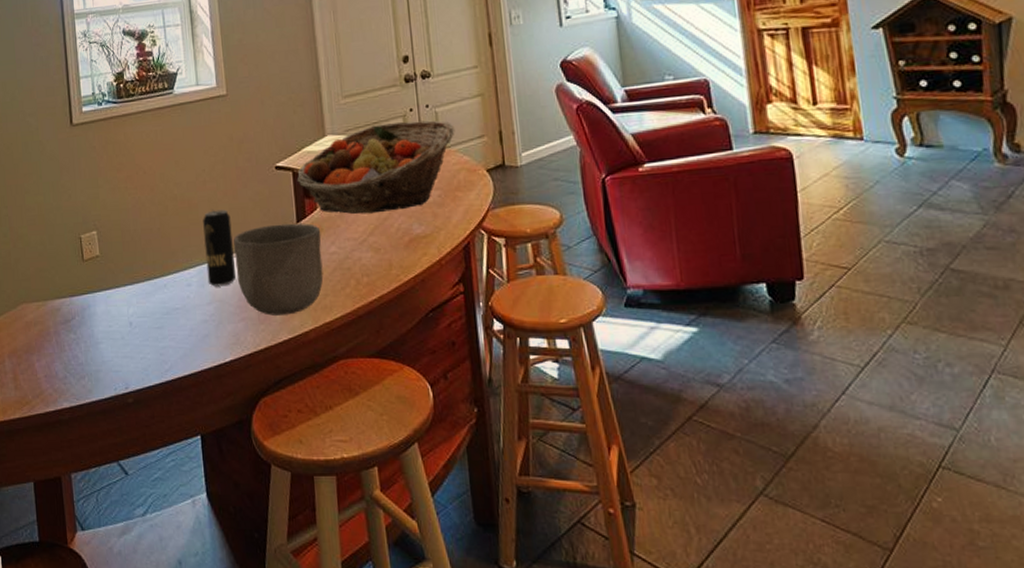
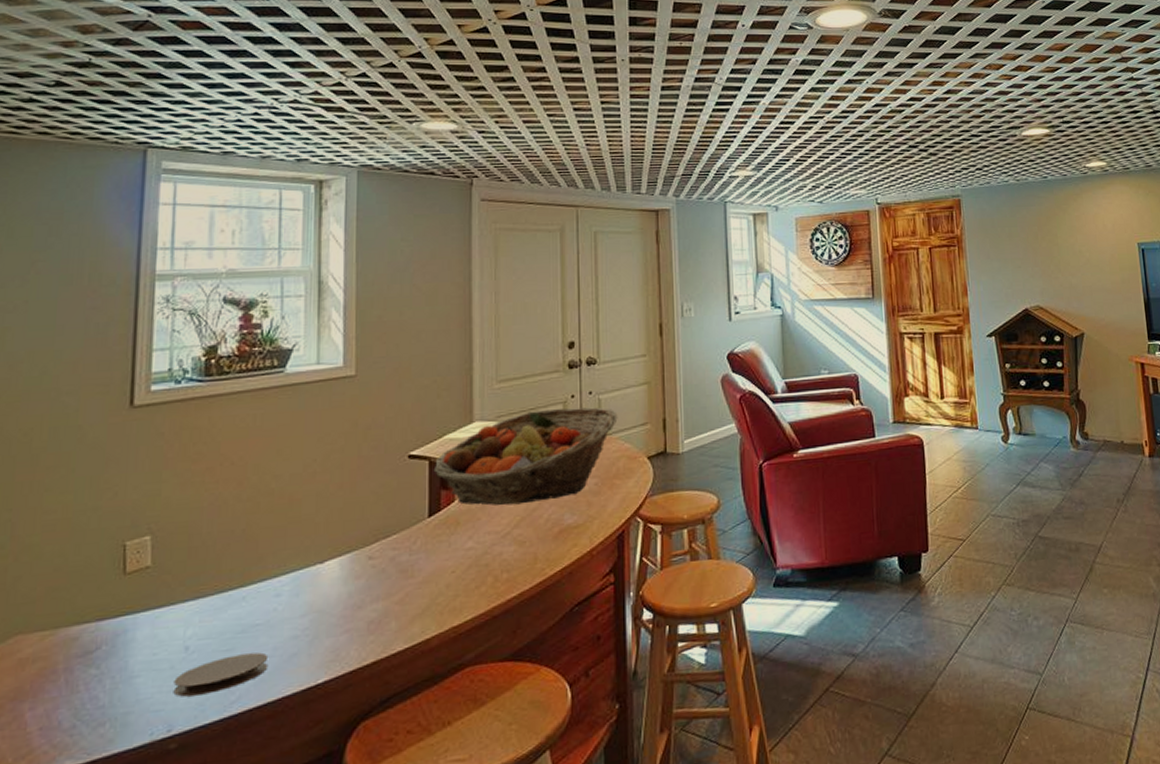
coaster: none [125,332,189,362] -> present [173,652,269,697]
beverage can: present [203,209,236,287] -> none [304,504,344,596]
bowl: present [234,223,324,316] -> none [345,517,457,624]

